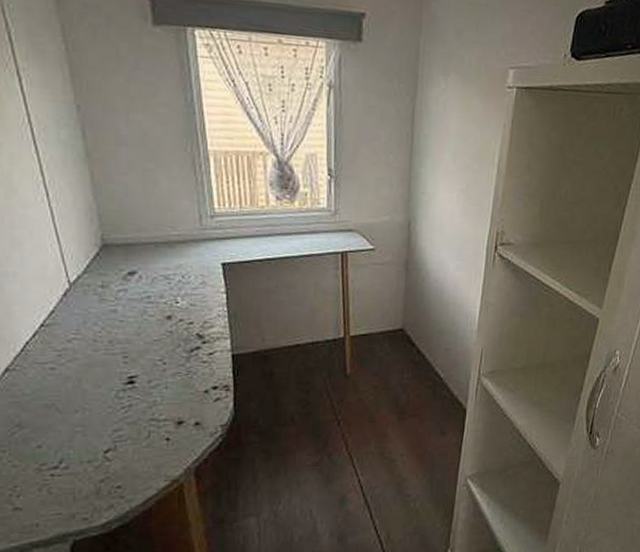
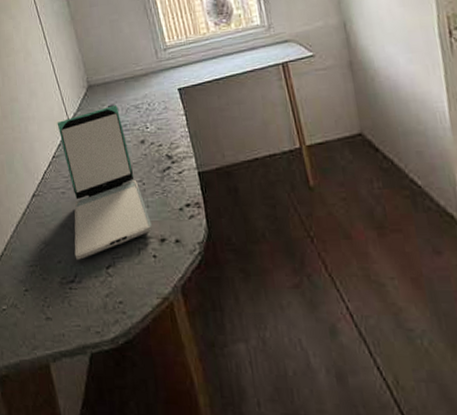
laptop: none [51,272,169,444] -> present [57,105,152,260]

